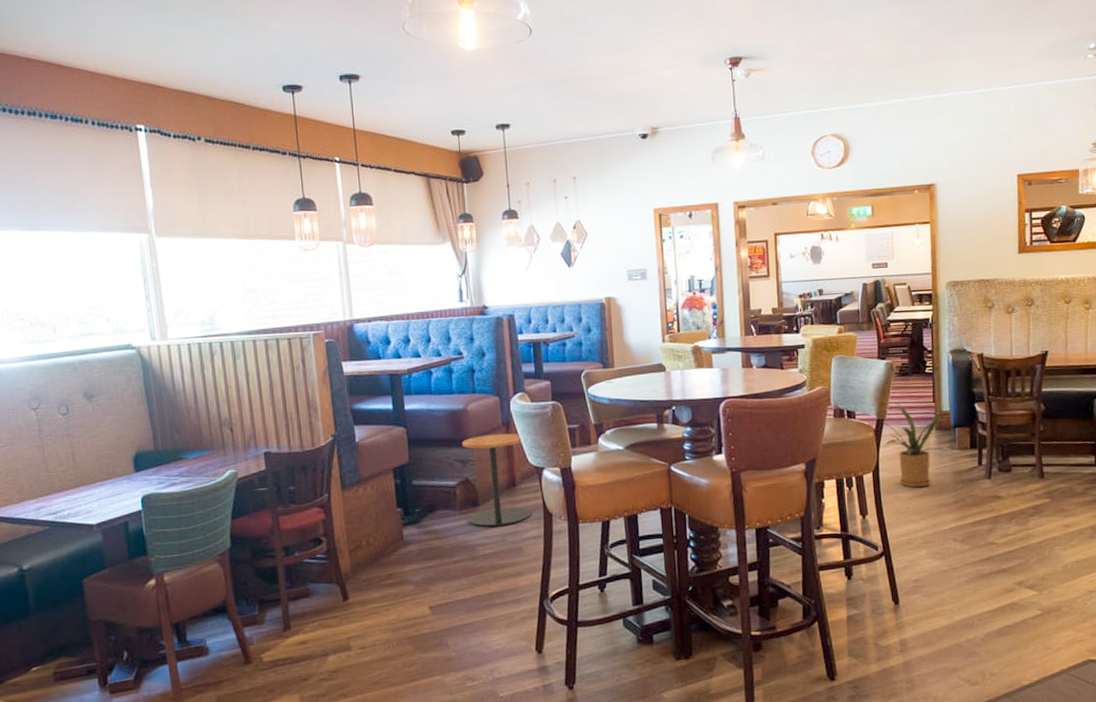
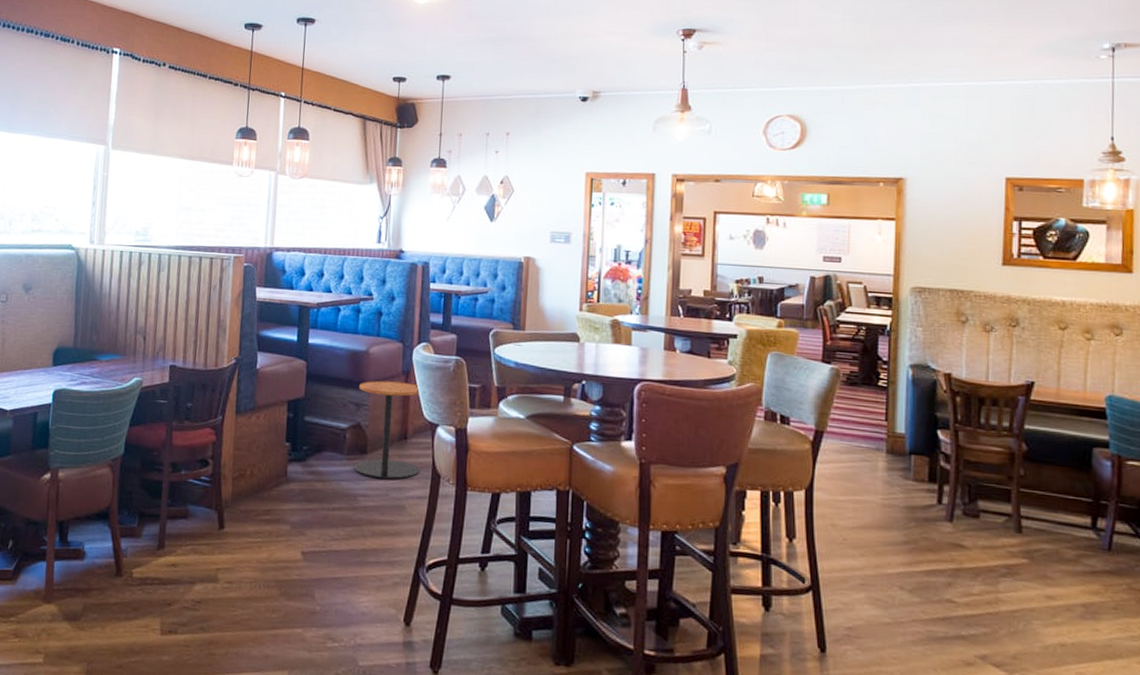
house plant: present [882,403,949,488] -> none [822,415,904,518]

